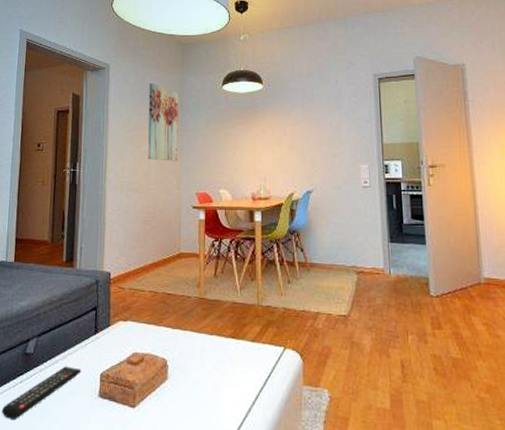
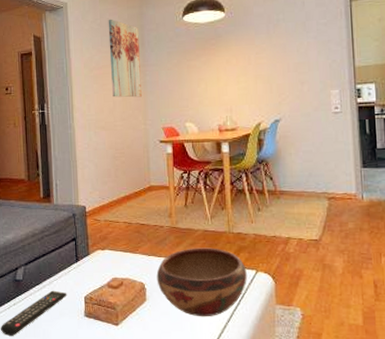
decorative bowl: none [180,321,275,399] -> present [156,247,247,317]

